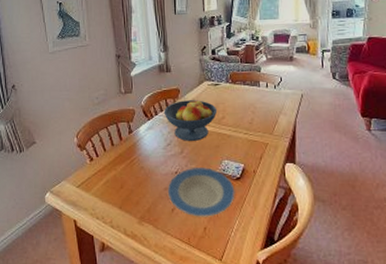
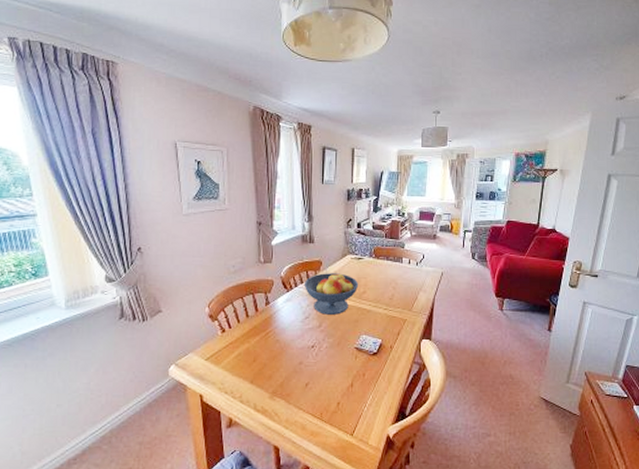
plate: present [167,167,235,217] -> none [302,342,371,392]

